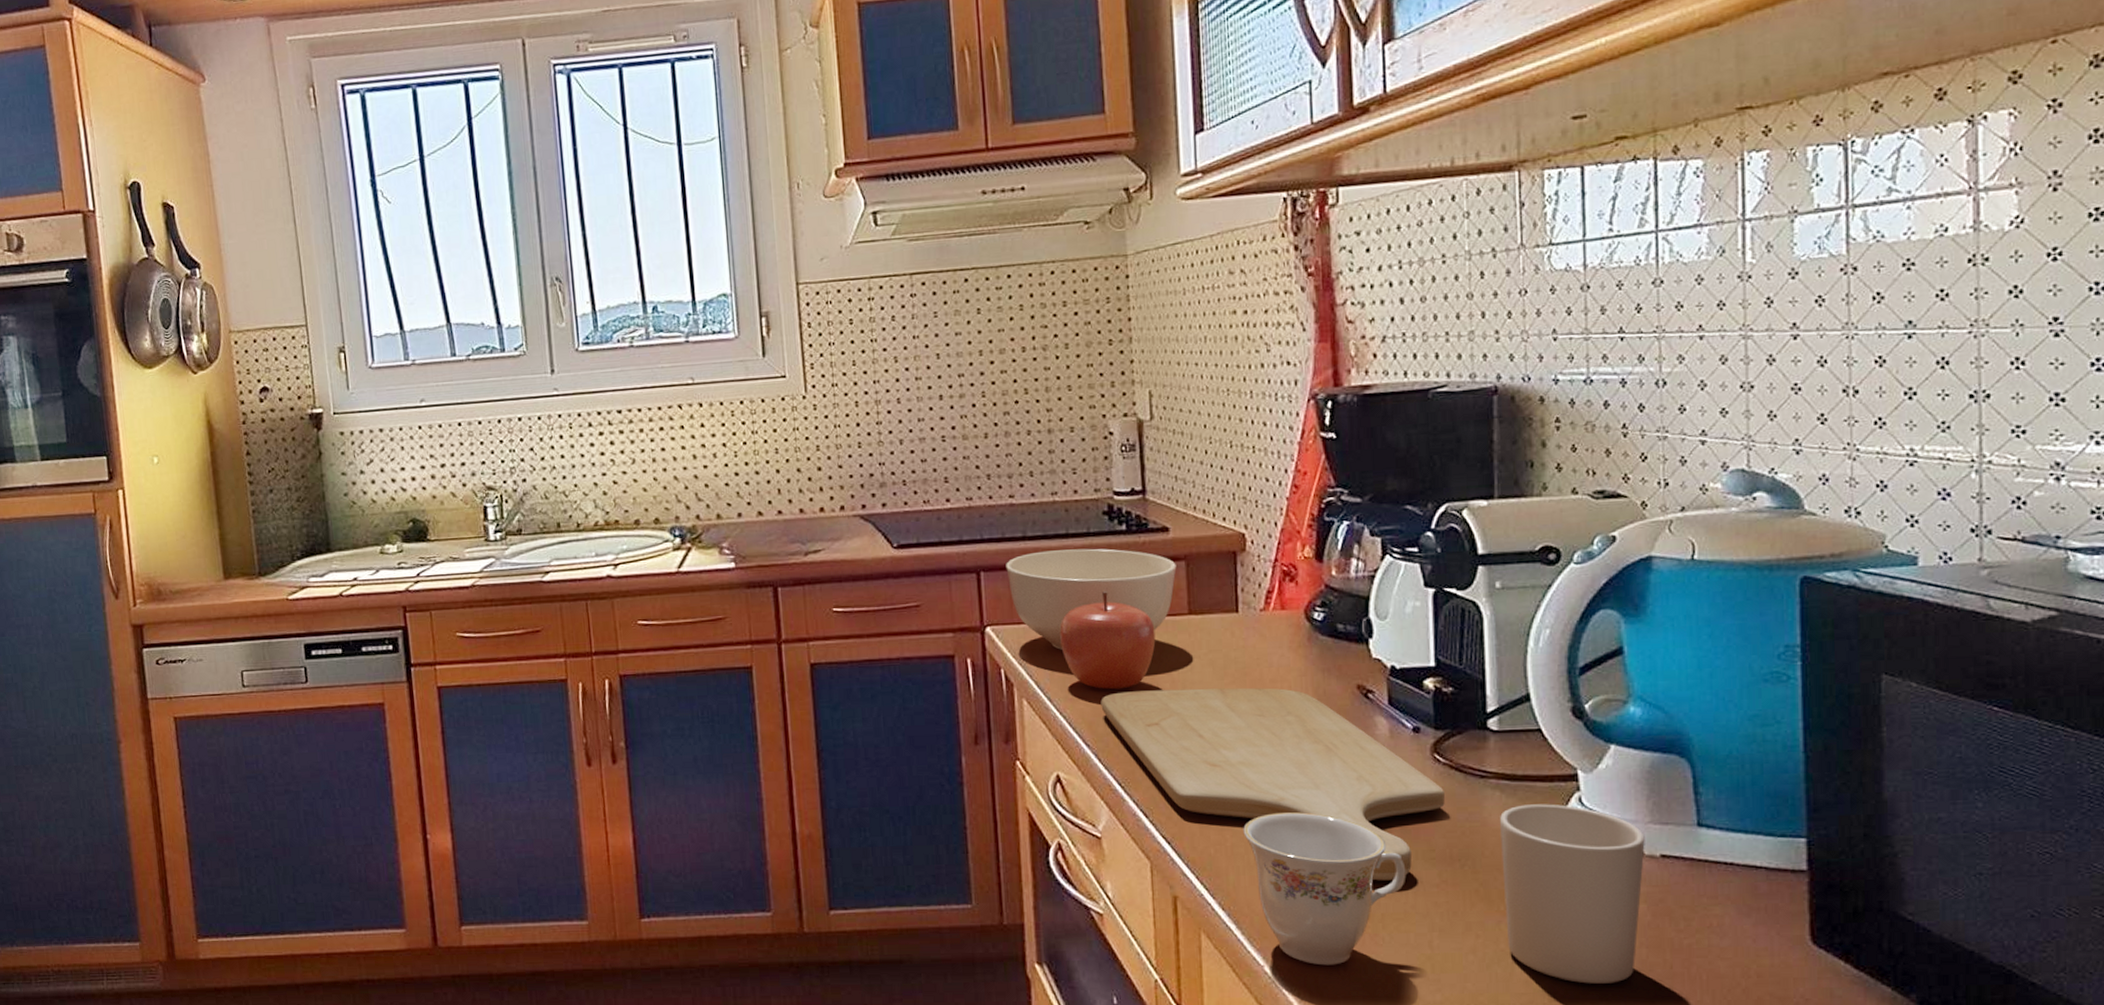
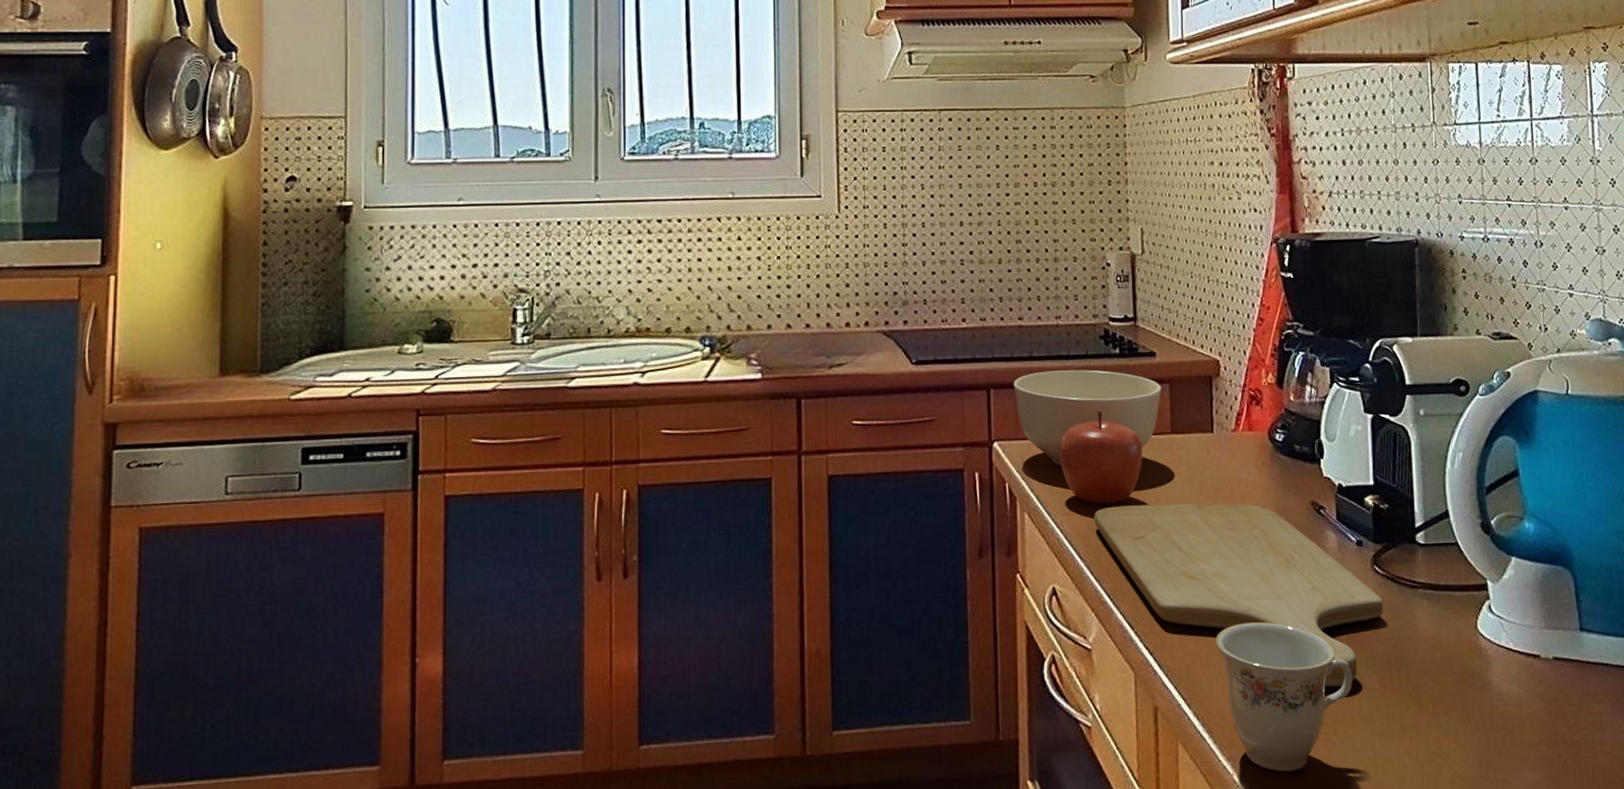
mug: present [1500,804,1645,984] -> none [1428,611,1541,781]

